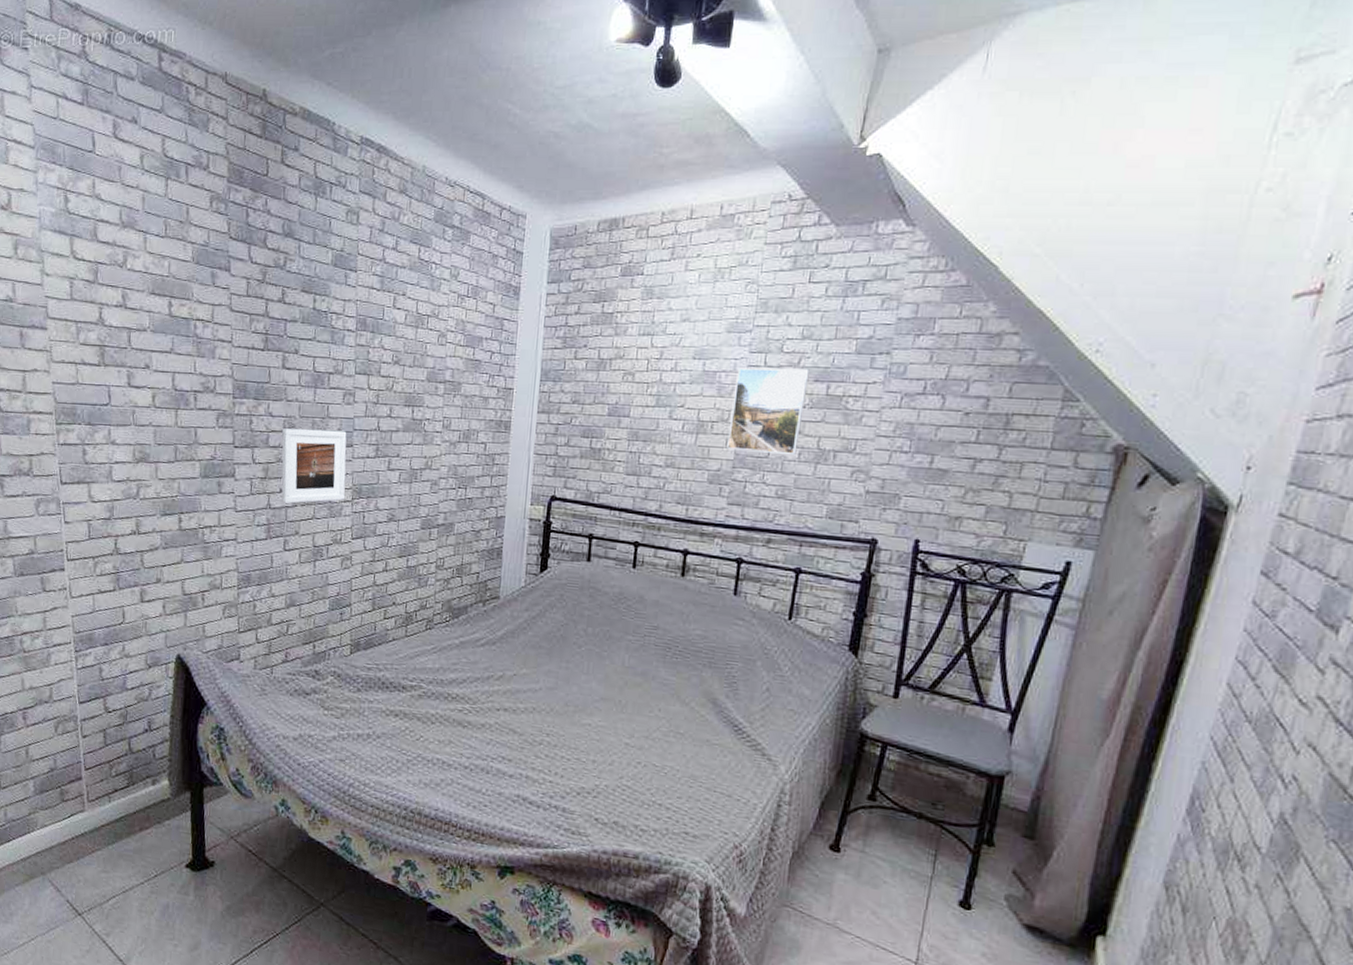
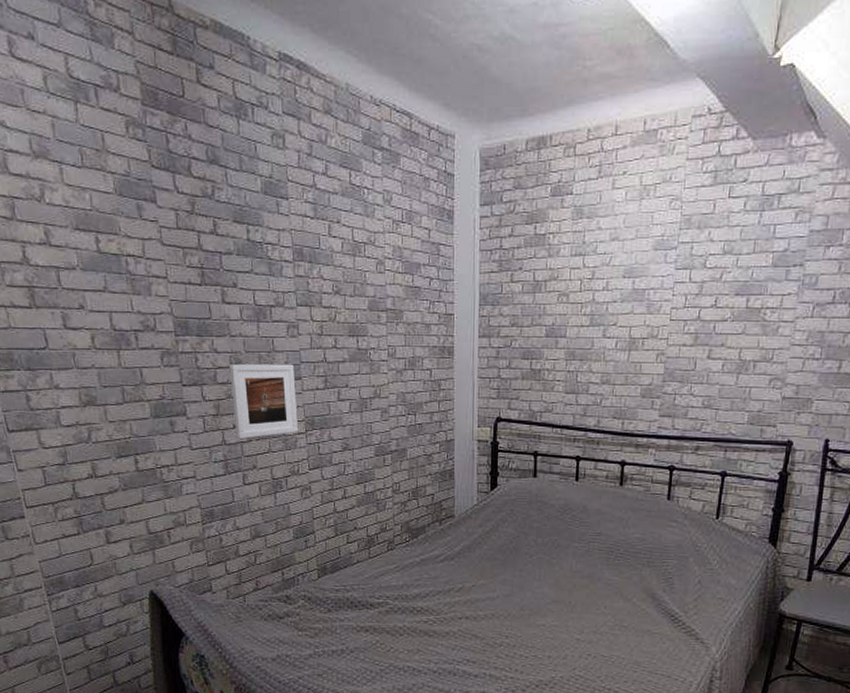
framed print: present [727,367,810,455] -> none [657,283,731,366]

